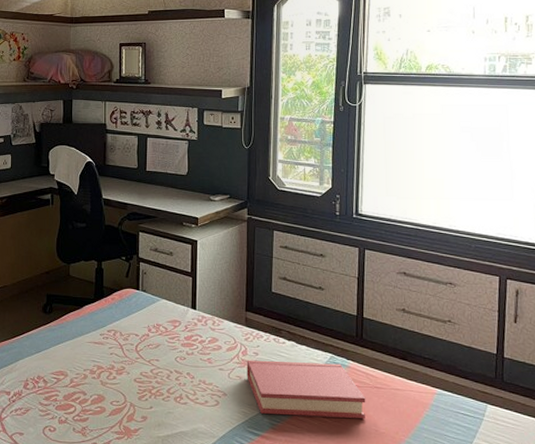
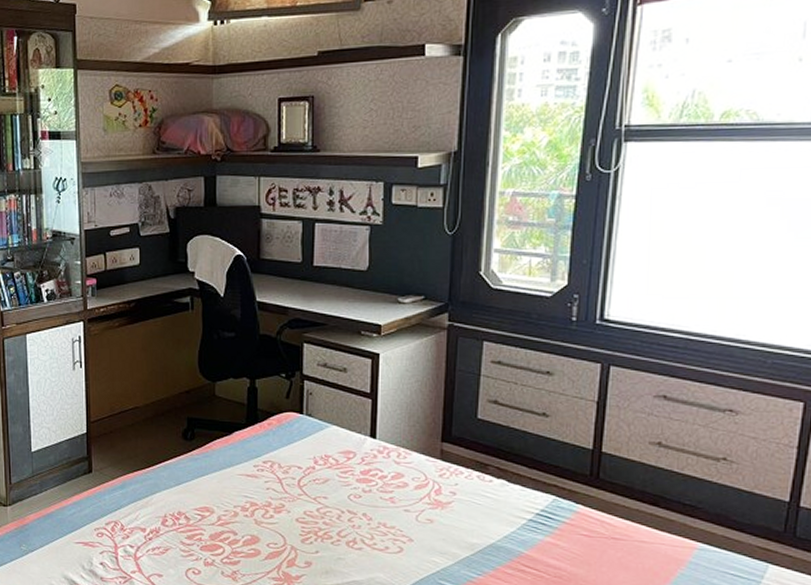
hardback book: present [246,360,366,419] -> none [440,500,598,576]

